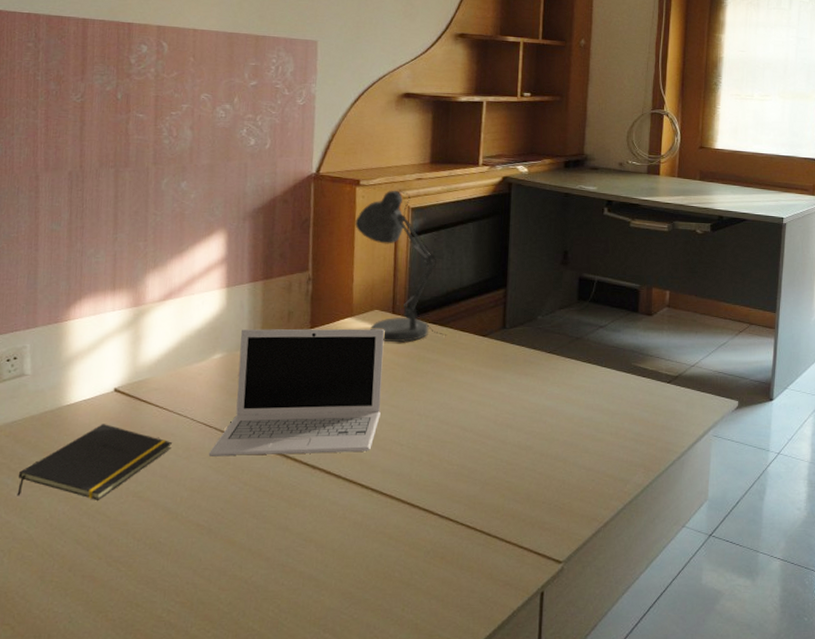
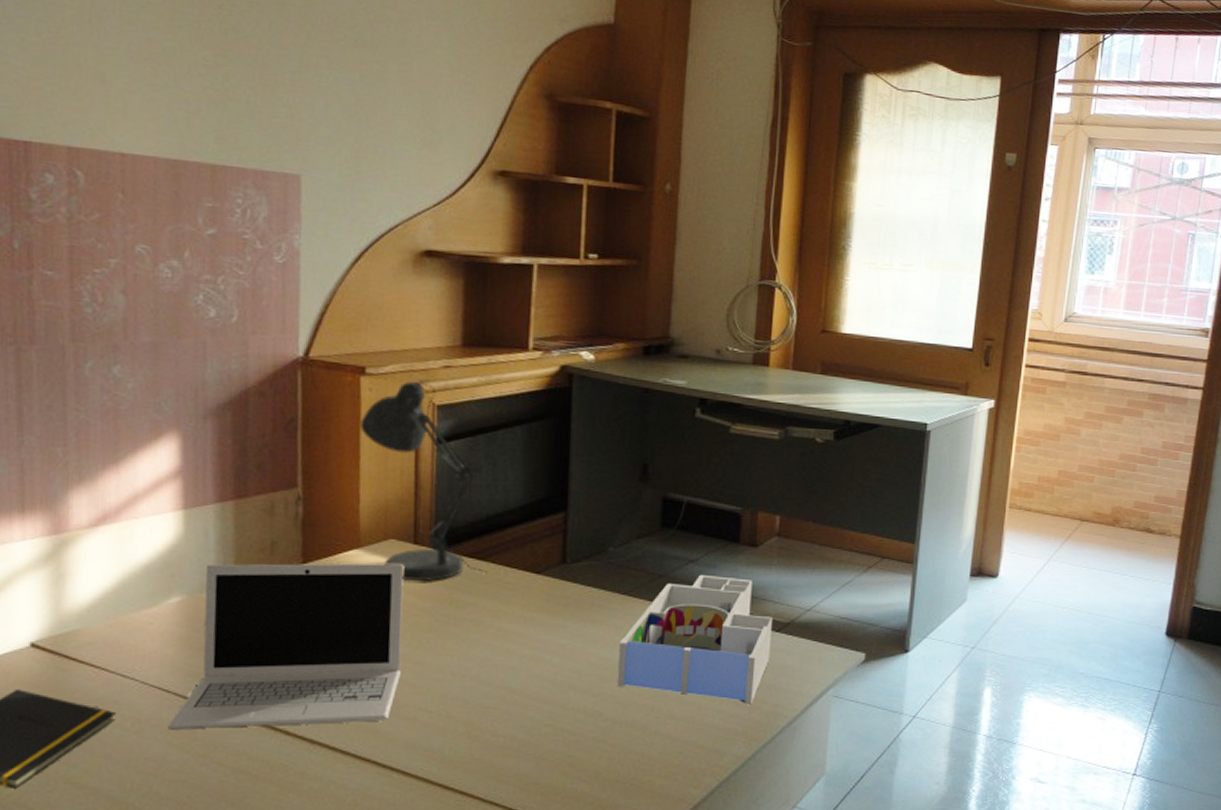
desk organizer: none [544,337,664,442] -> present [617,574,772,705]

